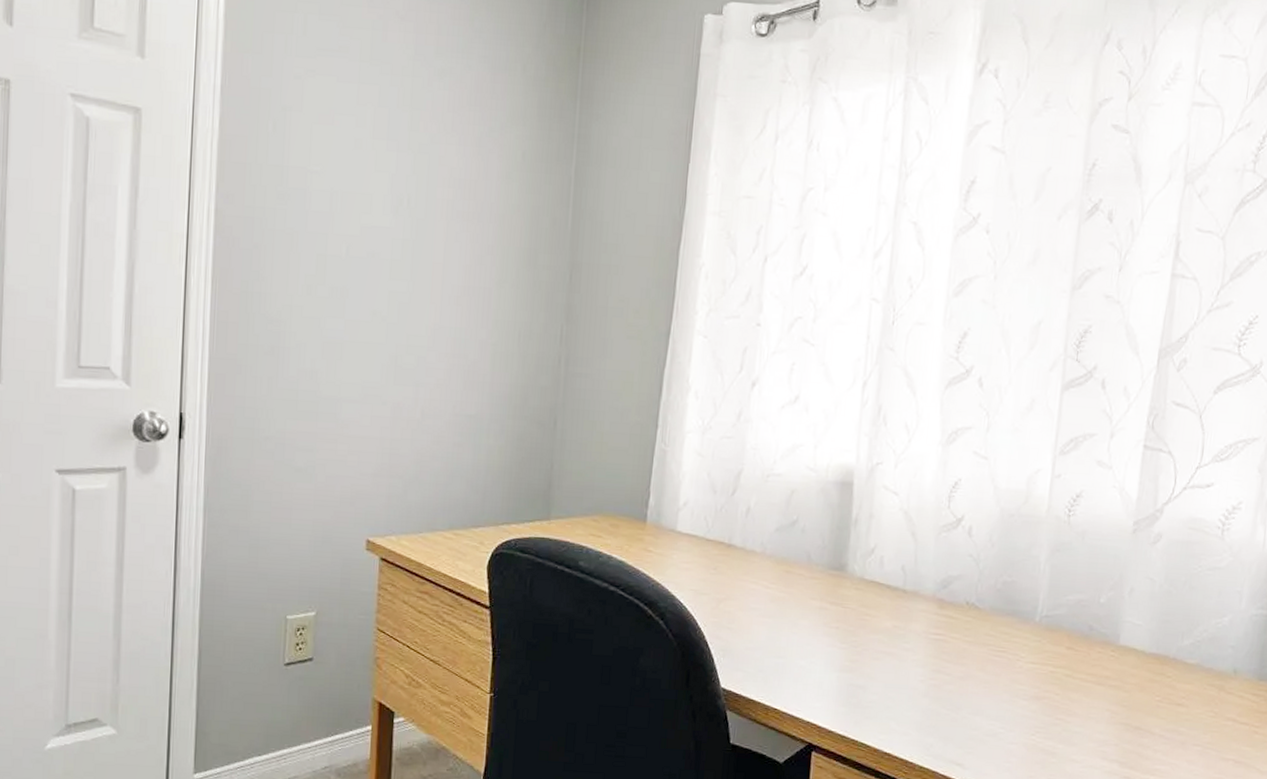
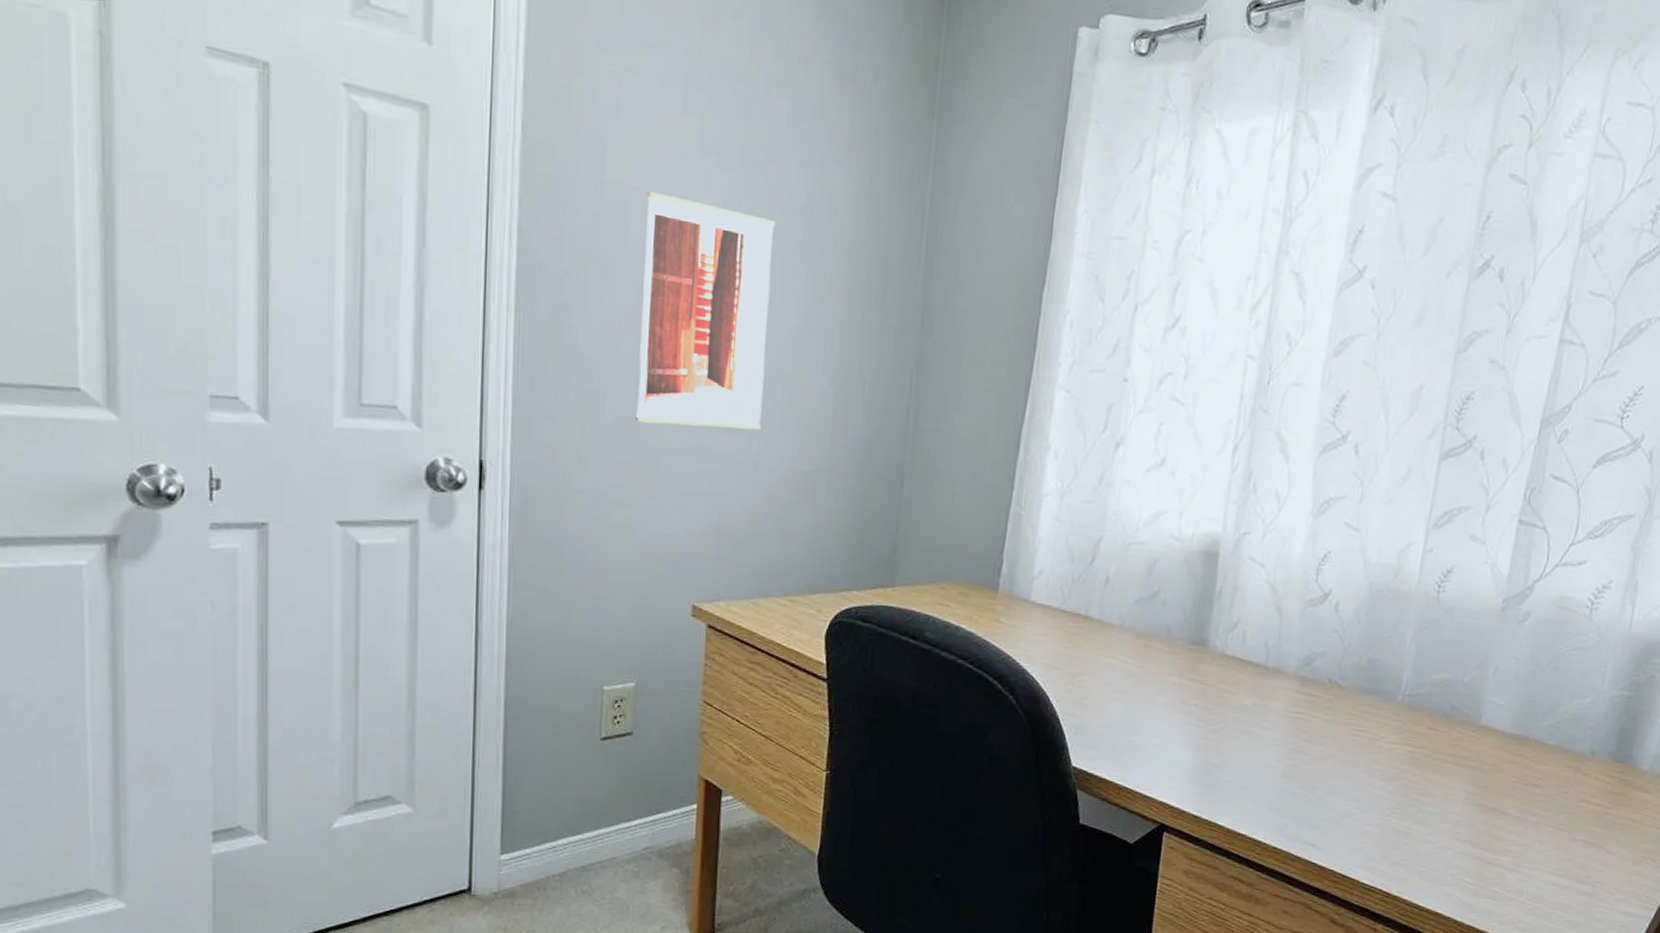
wall art: none [315,173,438,380] -> present [635,191,775,430]

